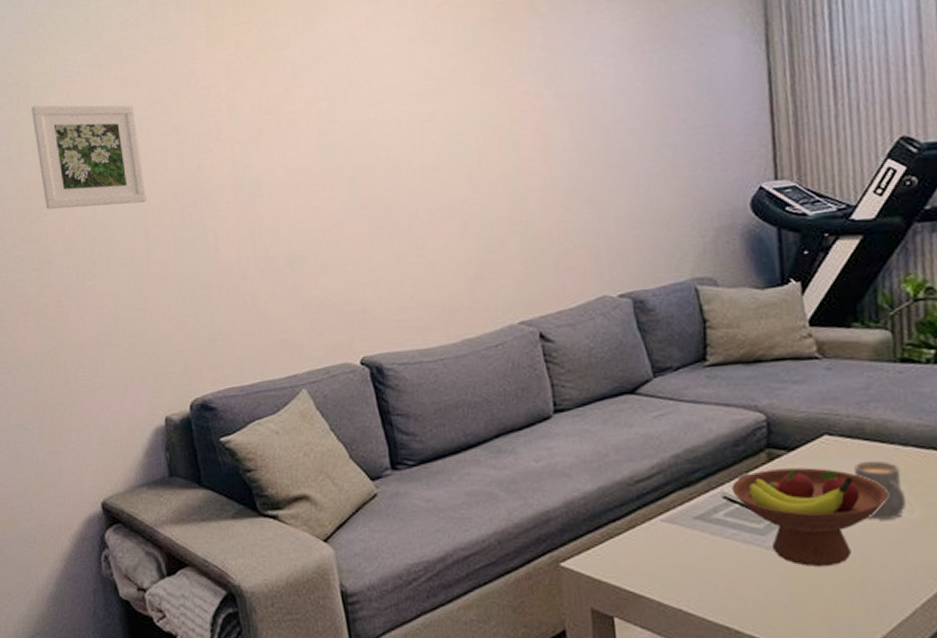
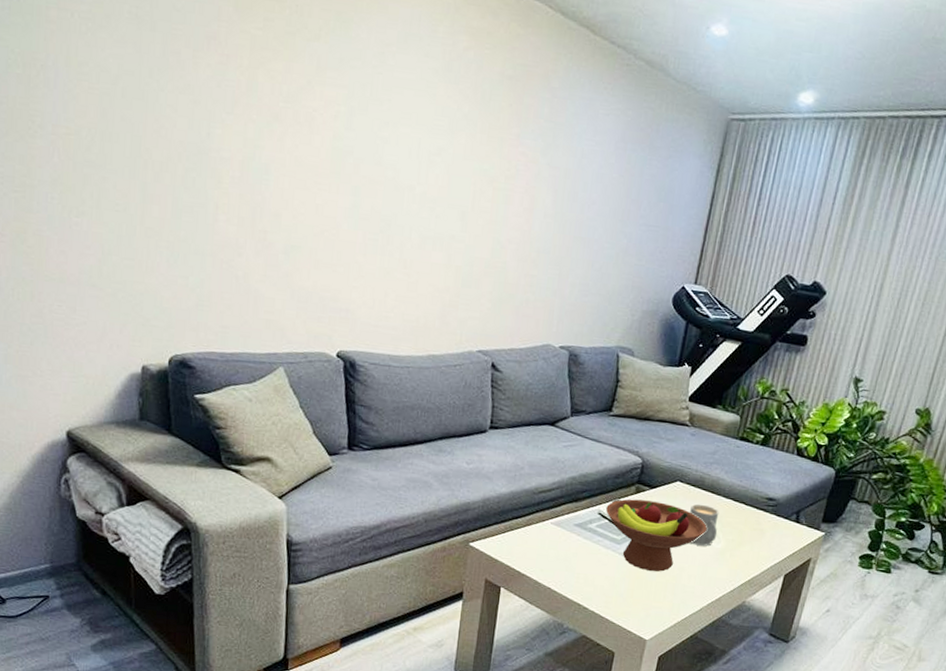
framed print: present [31,105,146,210] -> none [26,13,149,154]

